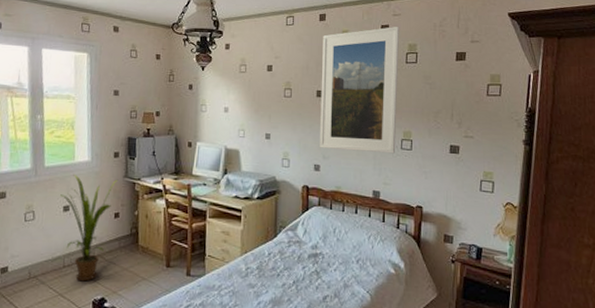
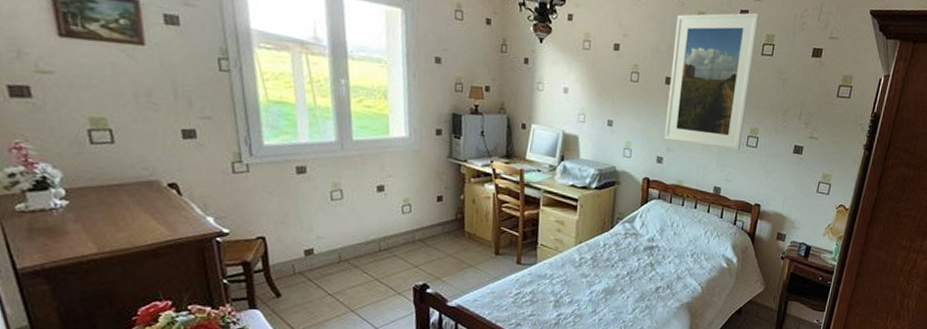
house plant: present [60,173,119,282] -> none [373,150,442,267]

